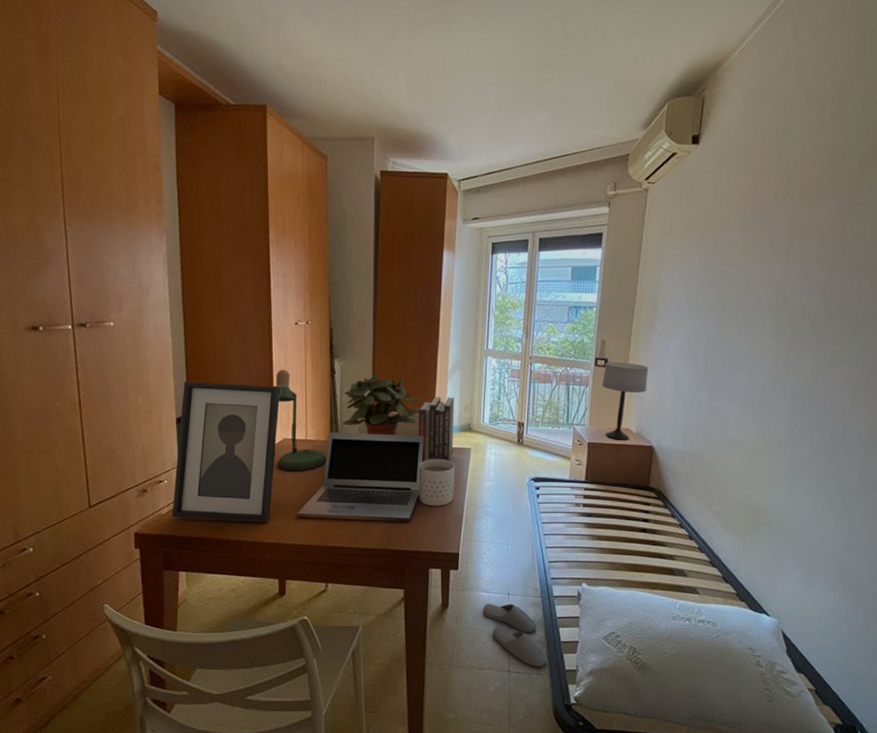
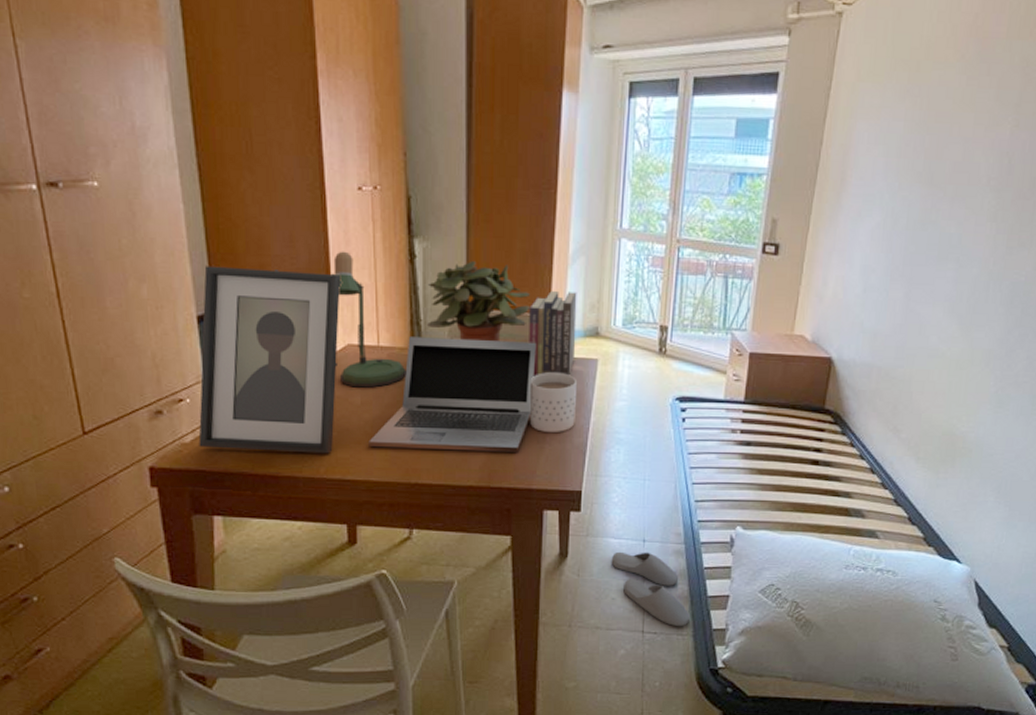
table lamp: present [601,362,649,440] -> none [770,248,832,350]

